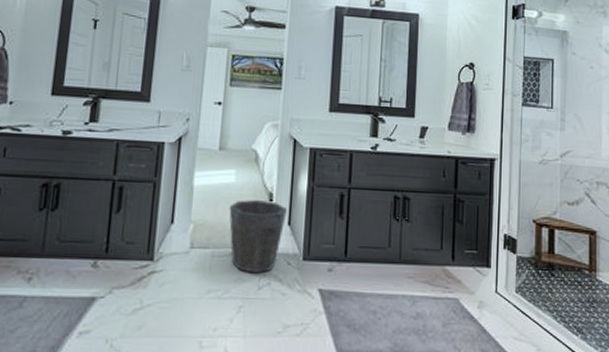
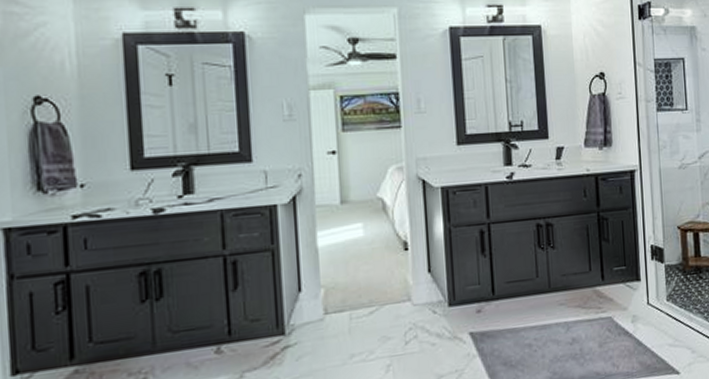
waste bin: present [229,199,287,274] -> none [361,250,425,329]

